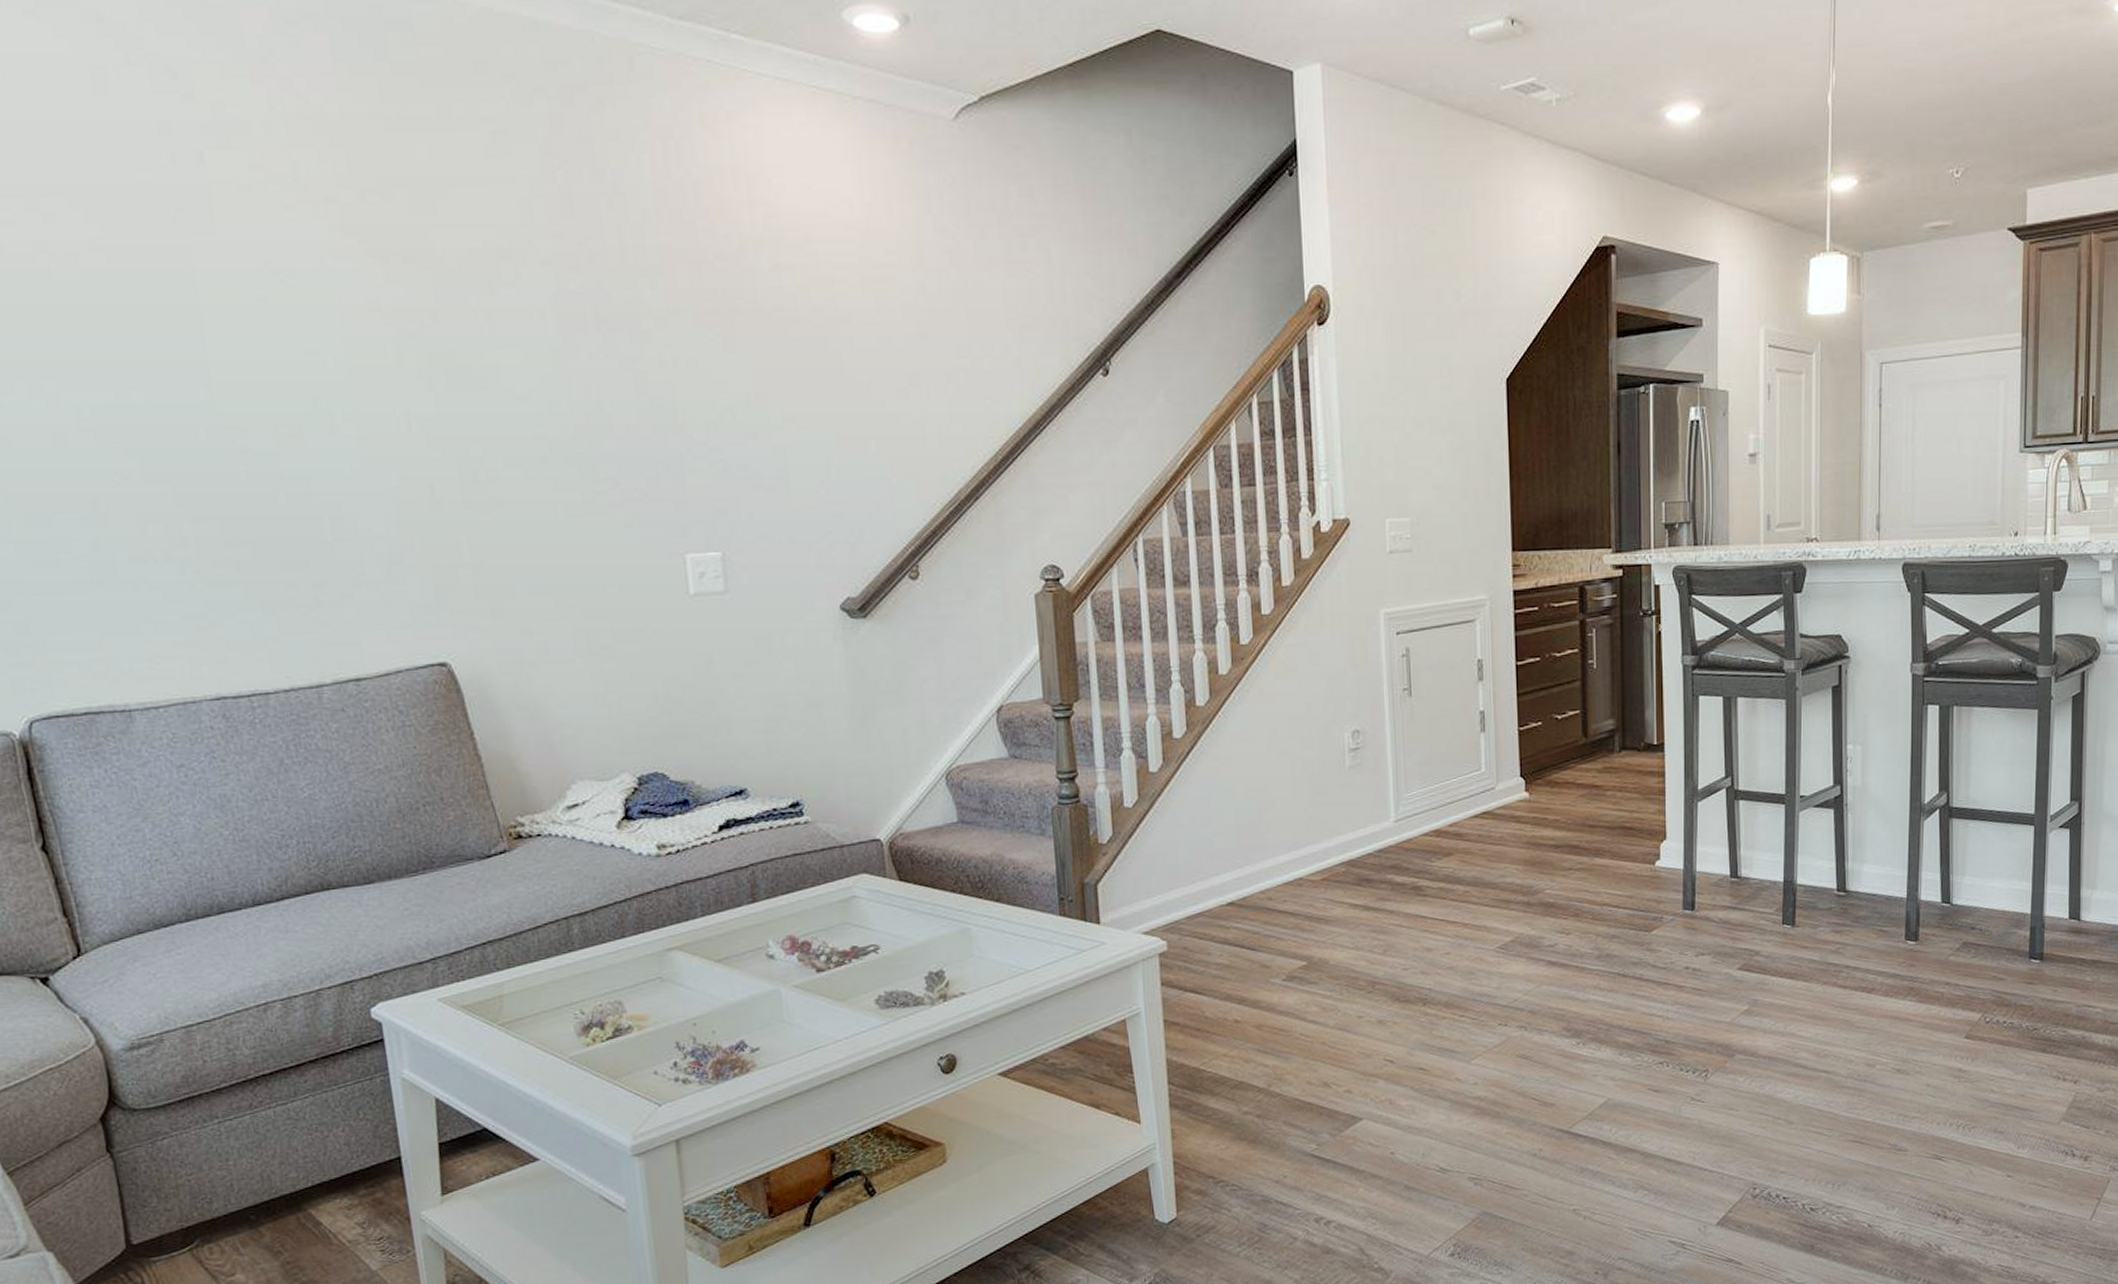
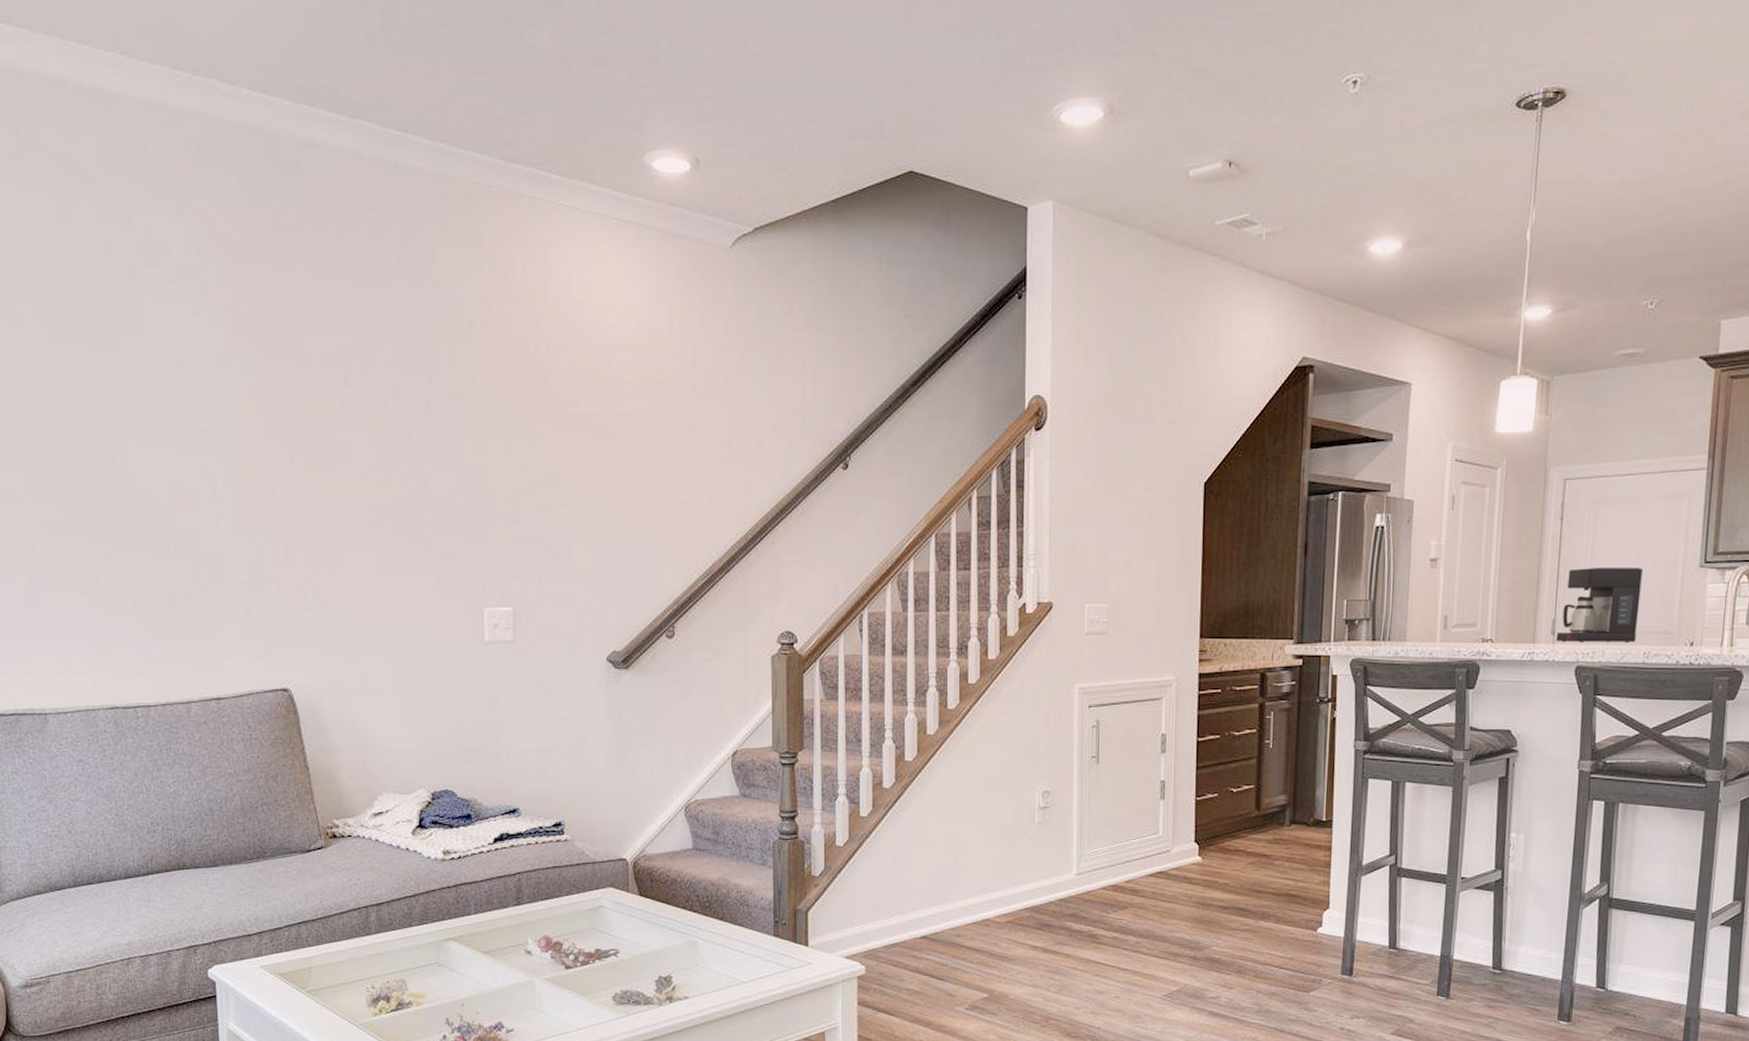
coffee maker: none [1881,455,1963,538] -> present [1555,568,1643,644]

